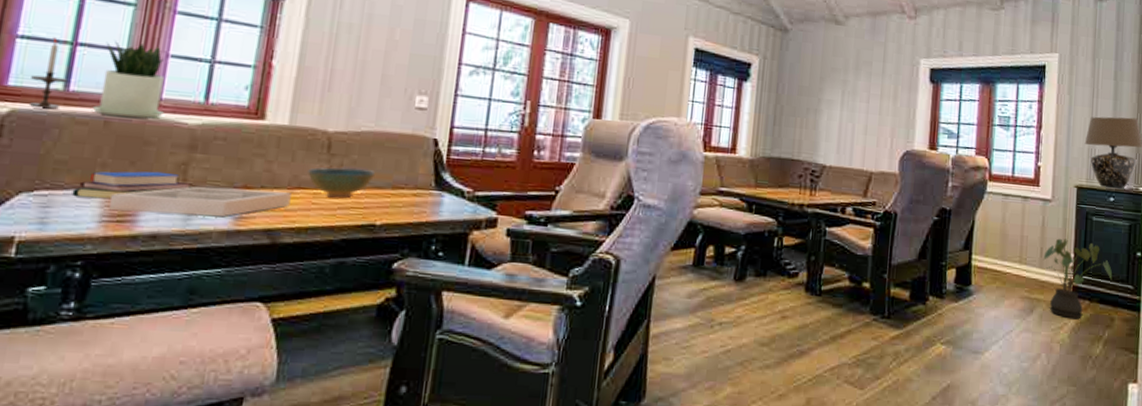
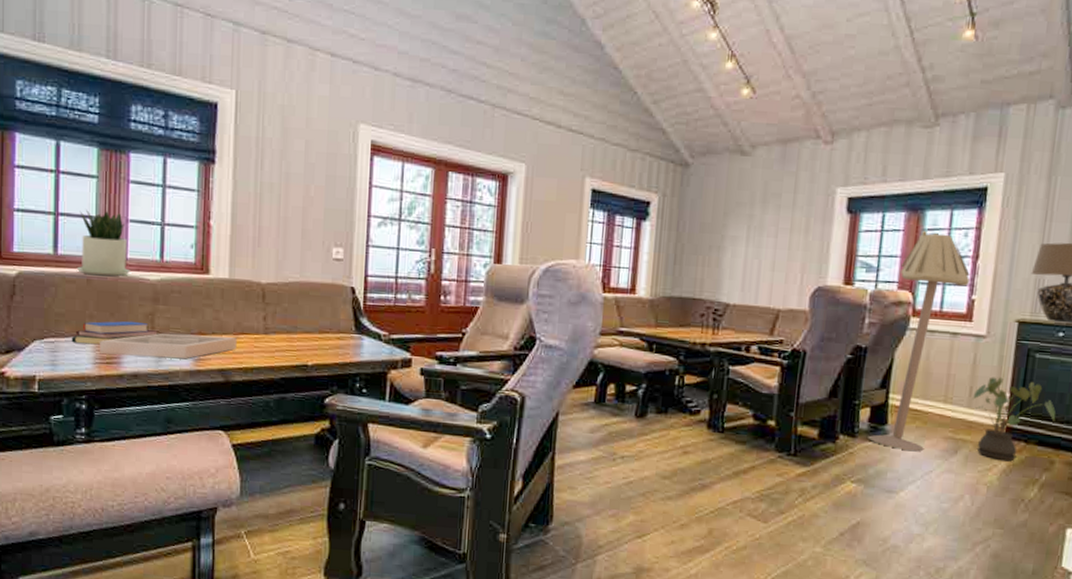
candlestick: present [28,37,68,110] -> none [29,209,55,271]
bowl: present [307,167,375,199] -> none [248,314,303,342]
floor lamp: none [954,102,1036,311] -> present [868,231,971,451]

